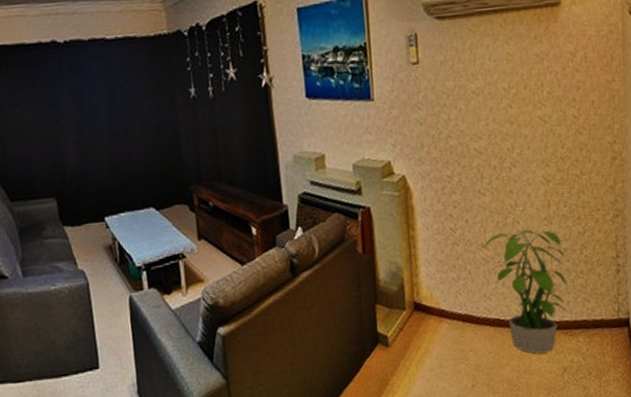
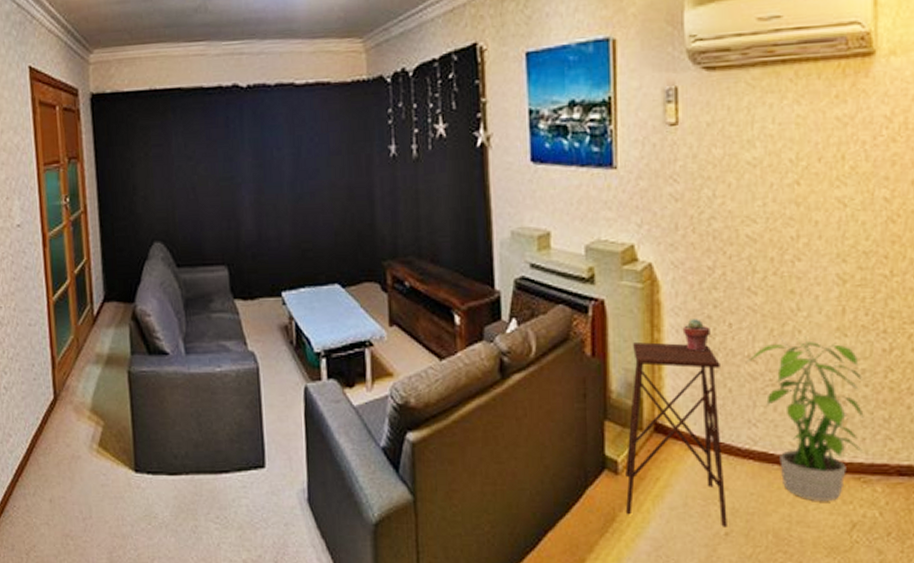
side table: none [394,238,473,381] -> present [625,342,727,527]
potted succulent: none [431,217,452,244] -> present [682,319,710,351]

